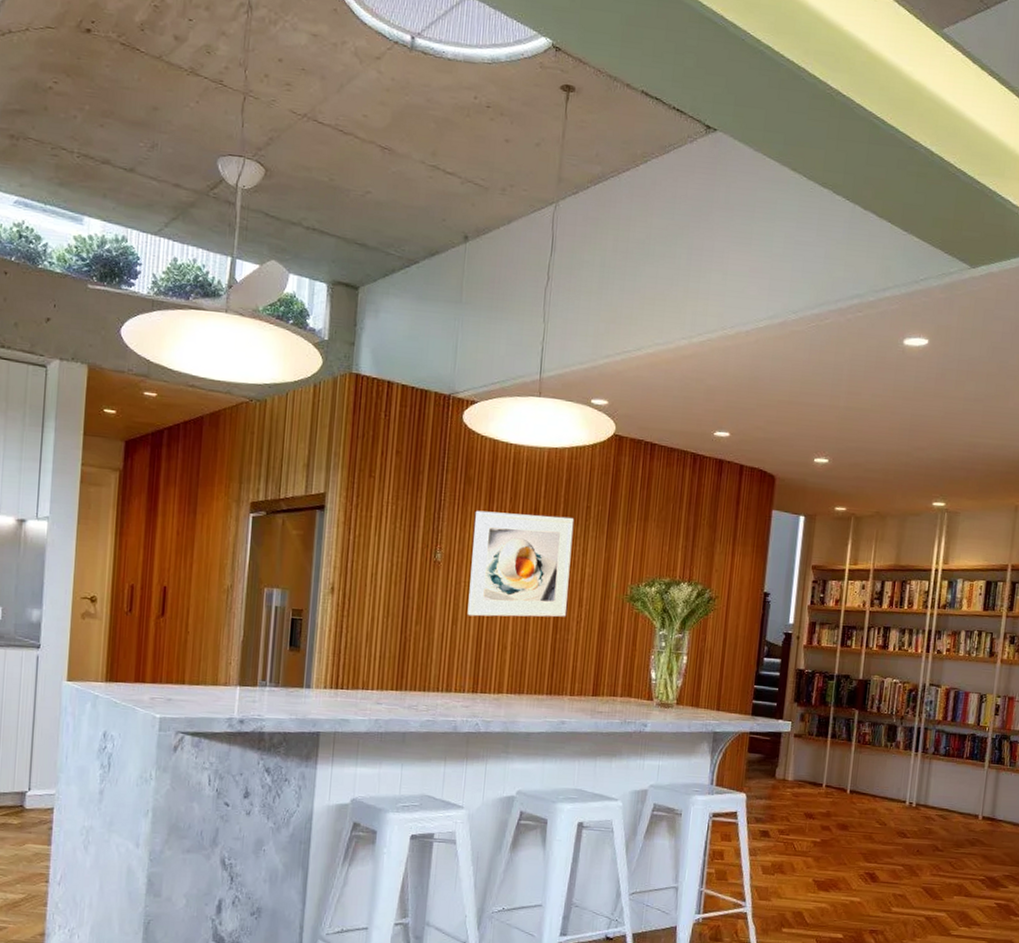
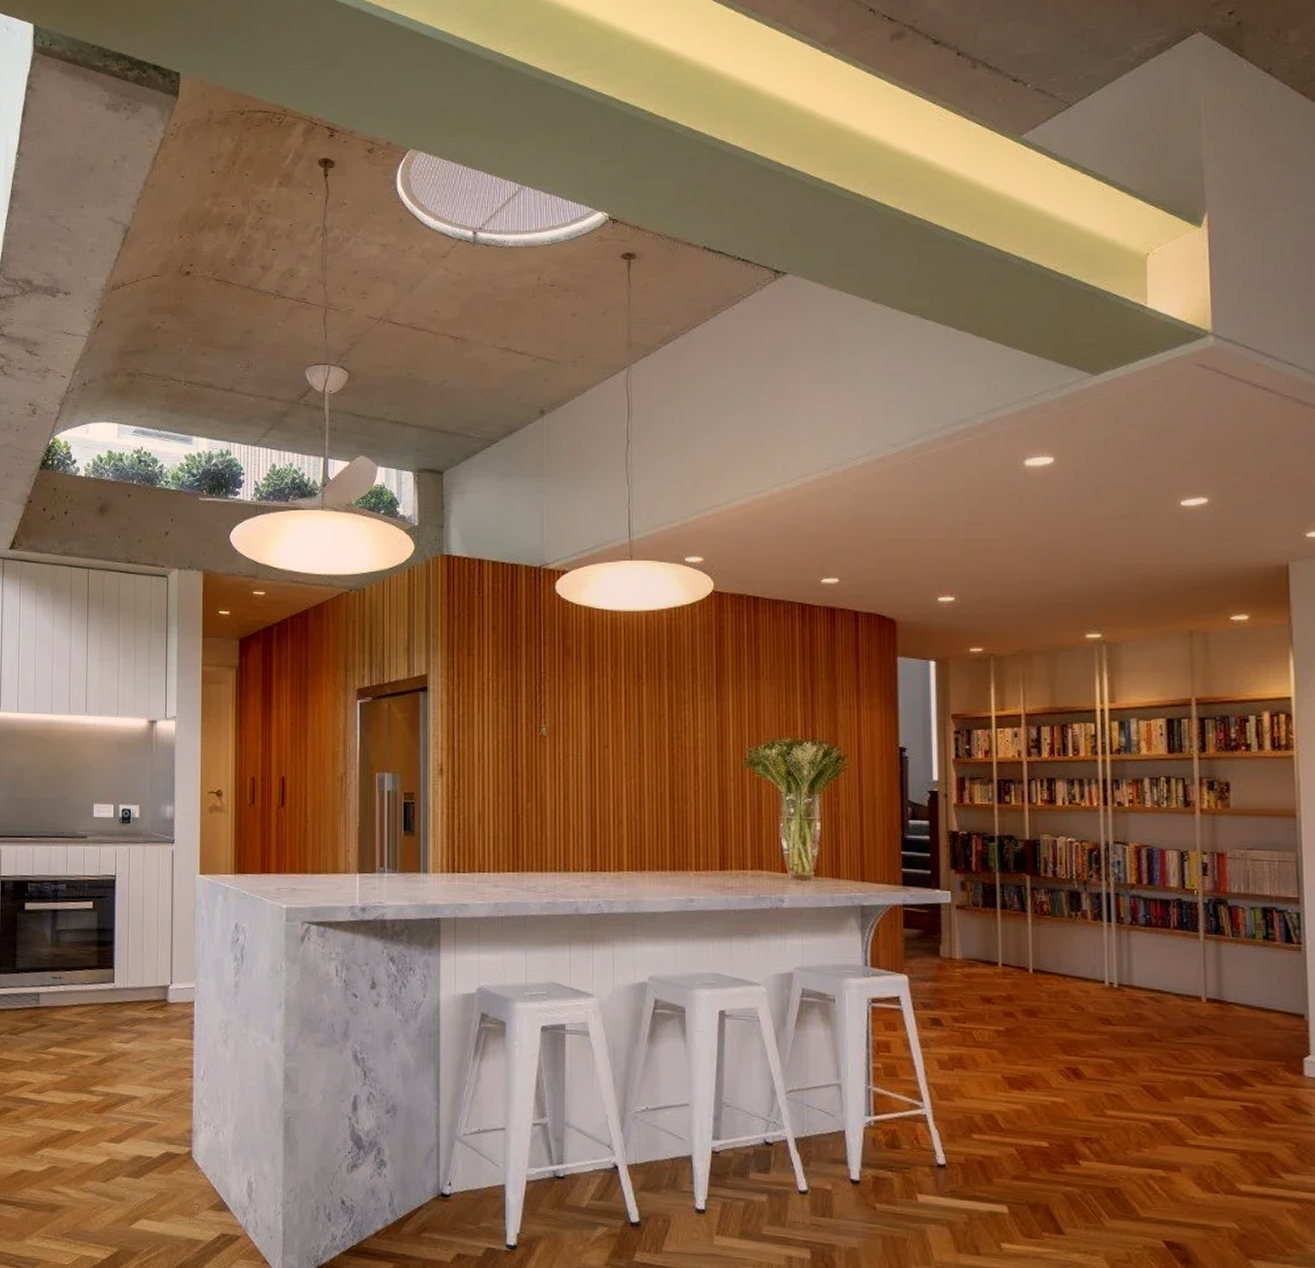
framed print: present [467,510,575,617] -> none [577,680,682,791]

